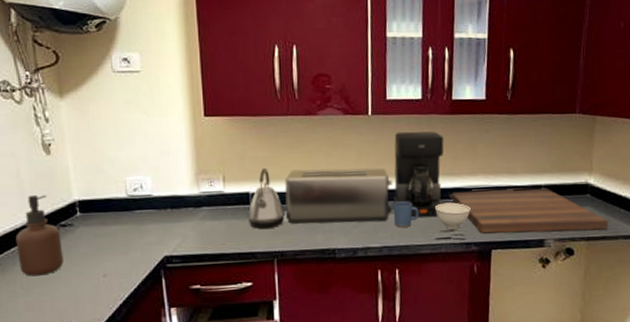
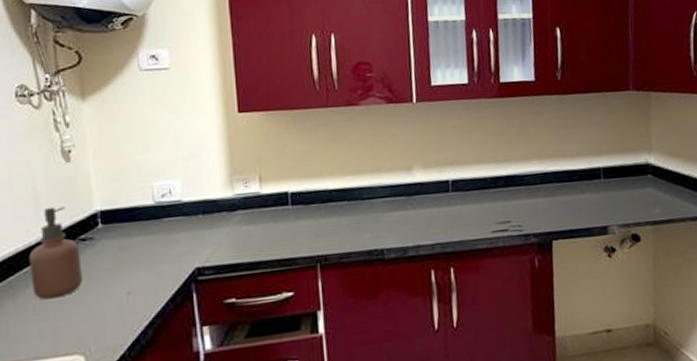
kettle: present [247,168,285,229] -> none [286,165,328,232]
toaster: present [284,168,393,224] -> none [326,158,443,224]
coffee maker: present [392,131,444,217] -> none [441,116,498,209]
mug: present [393,200,419,228] -> none [443,191,472,222]
bowl: present [435,202,471,230] -> none [489,191,528,222]
cutting board: present [450,188,609,234] -> none [503,170,674,224]

